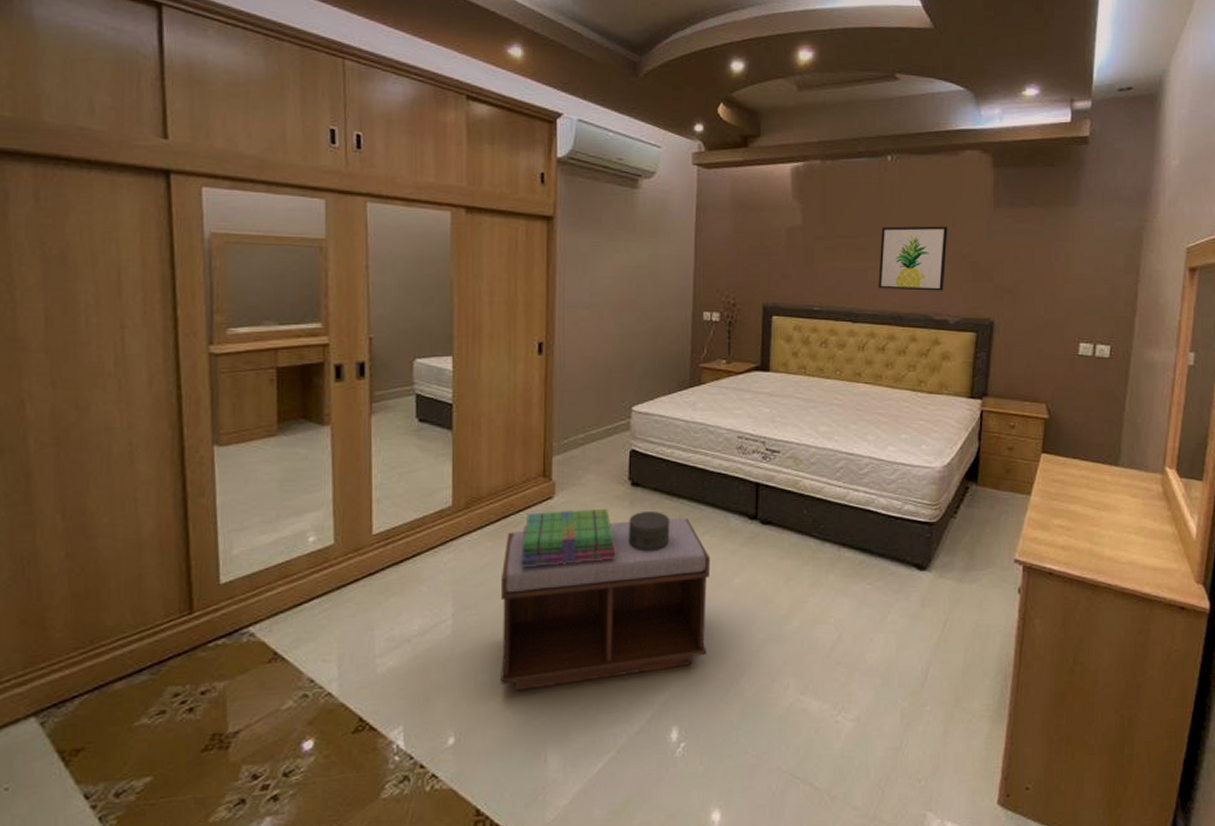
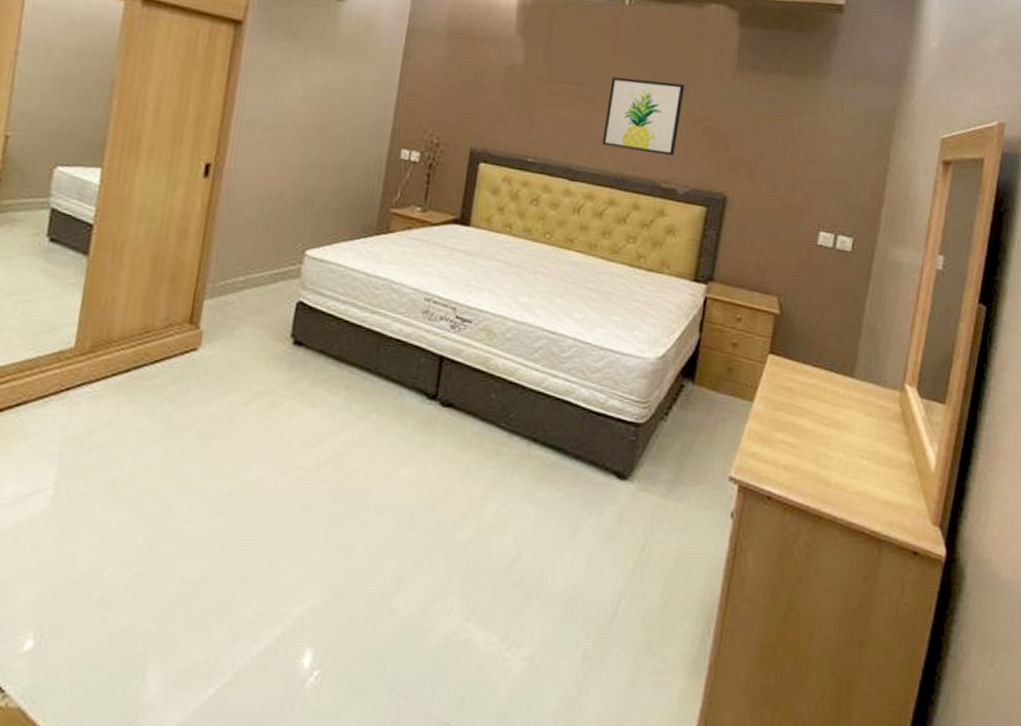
bench: present [500,517,711,691] -> none [101,386,377,588]
stack of books: present [520,508,616,568] -> none [146,365,266,433]
decorative box: present [629,512,670,552] -> none [281,377,334,427]

